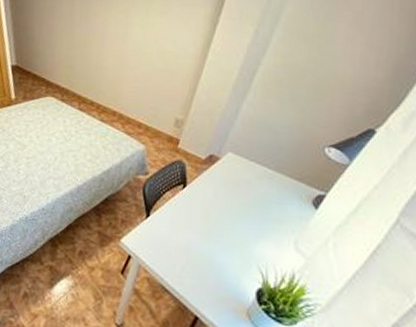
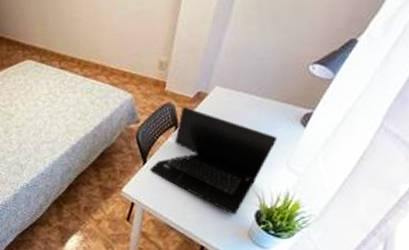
laptop: none [153,167,287,289] -> present [151,107,278,215]

